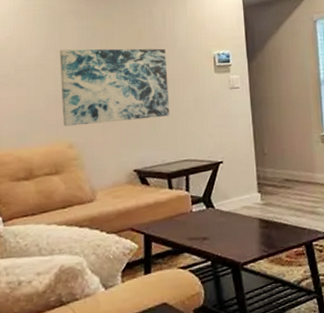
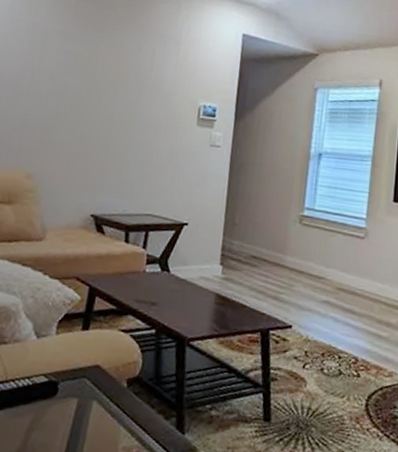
wall art: present [59,48,169,127] -> none [26,71,149,164]

